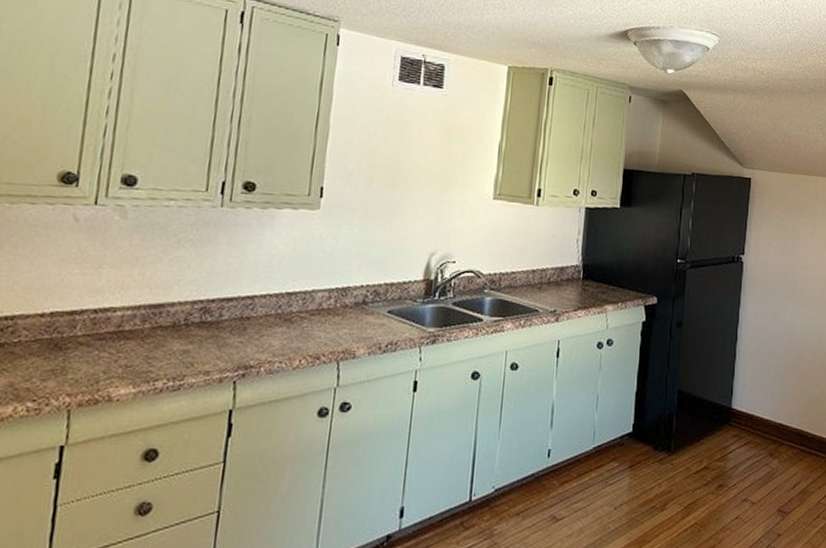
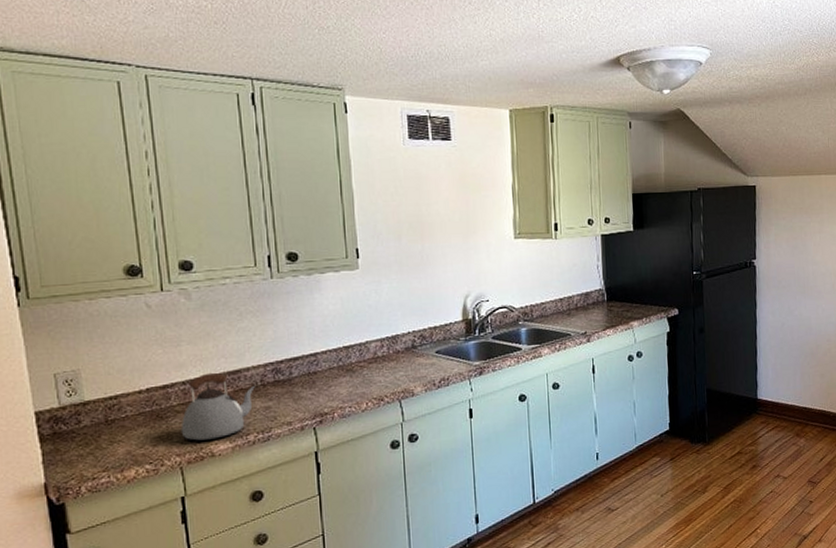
kettle: none [78,303,176,381] -> present [180,372,255,441]

